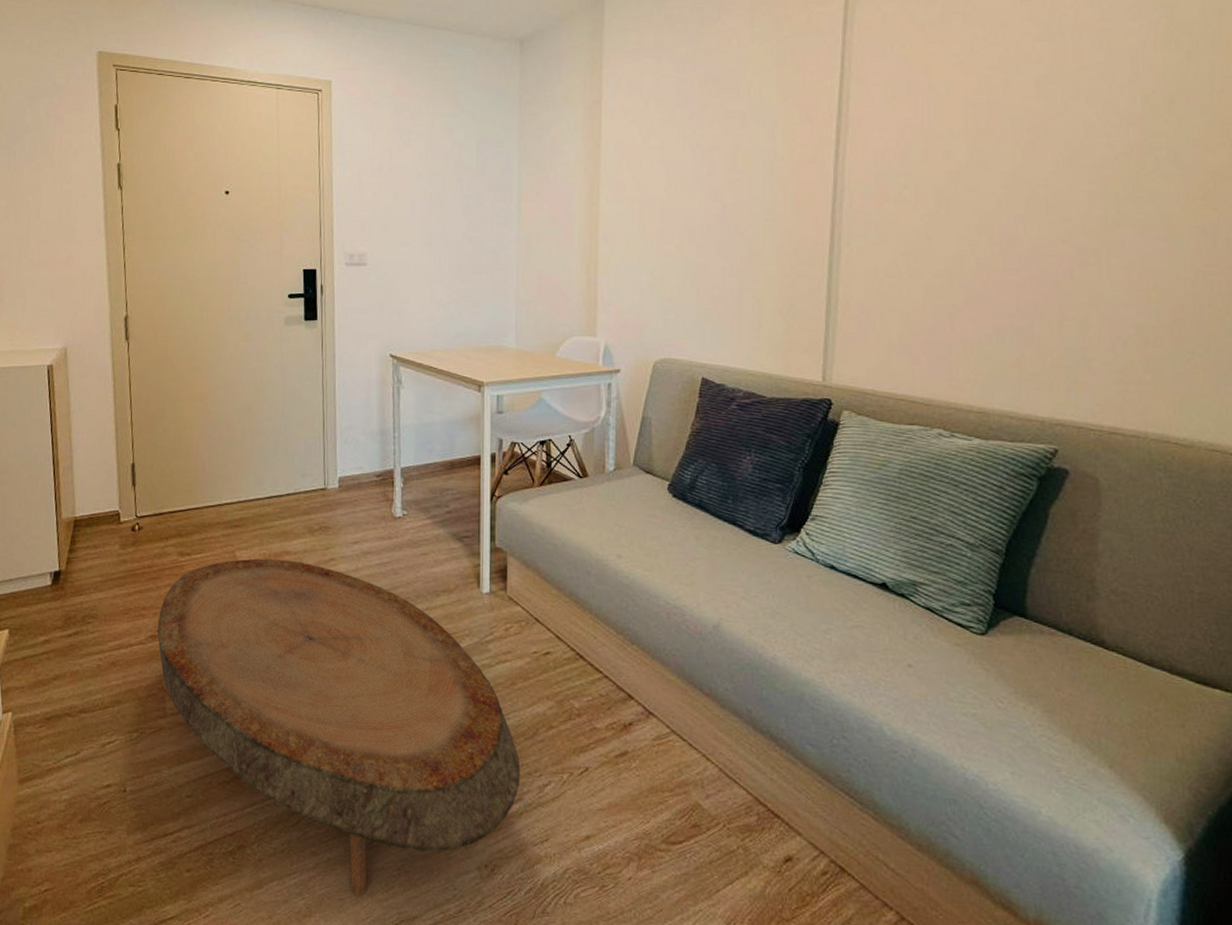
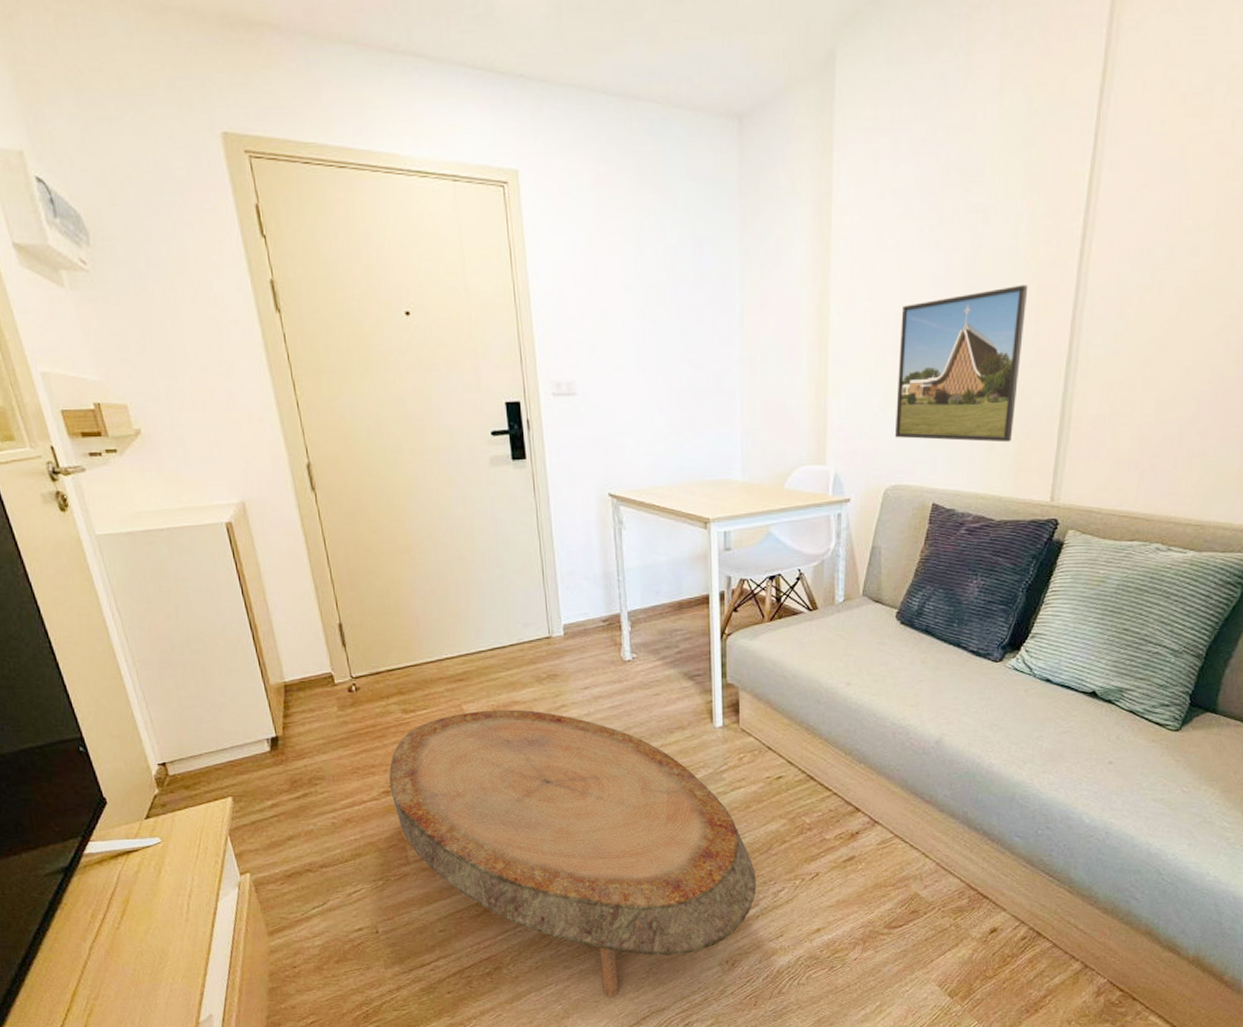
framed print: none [662,180,787,323] -> present [894,284,1028,443]

